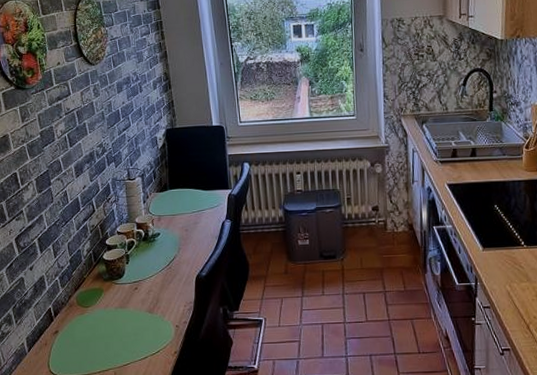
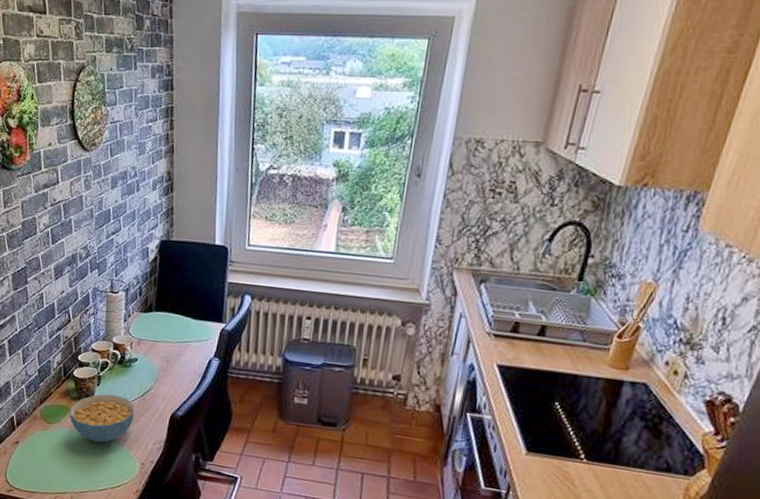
cereal bowl: none [104,268,164,315] -> present [69,394,135,443]

